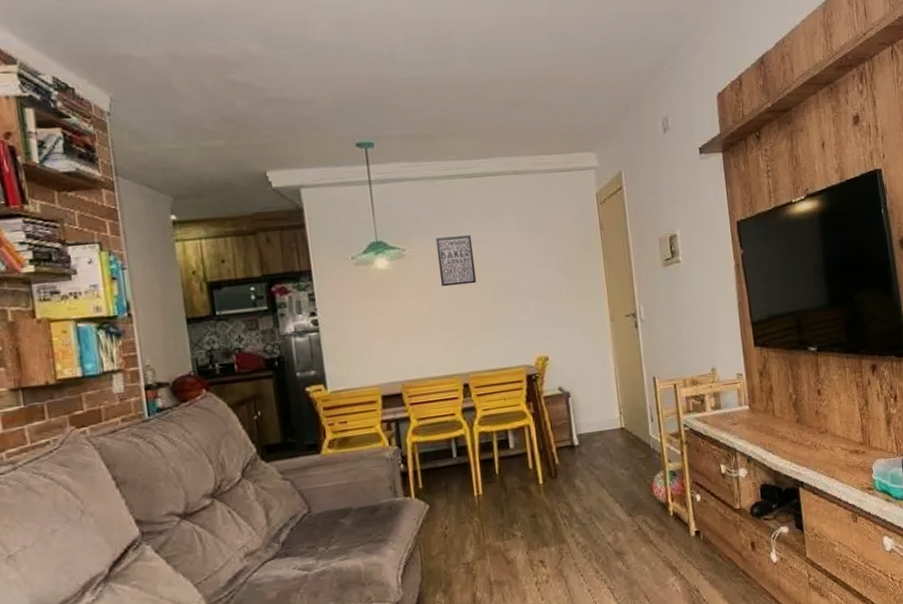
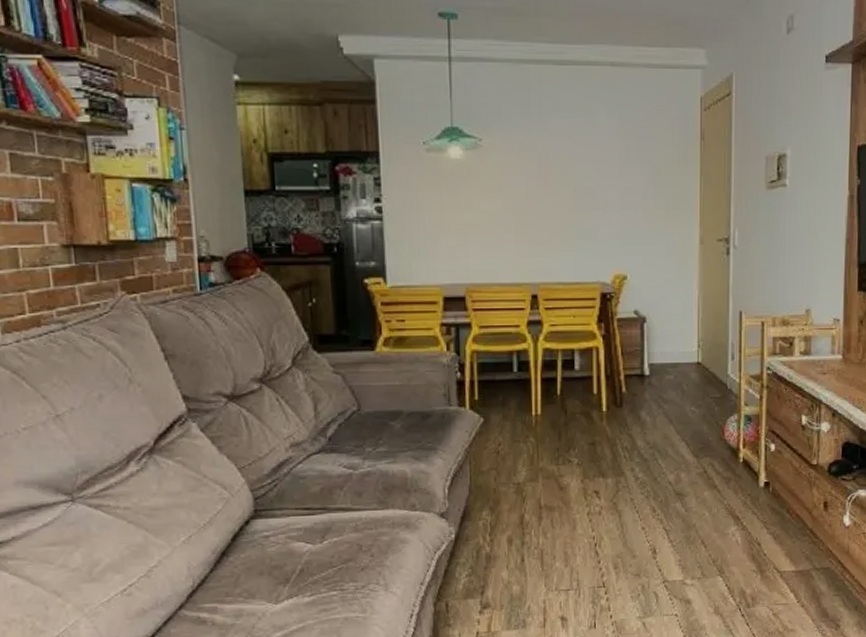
wall art: present [435,235,477,287] -> none [516,130,557,186]

